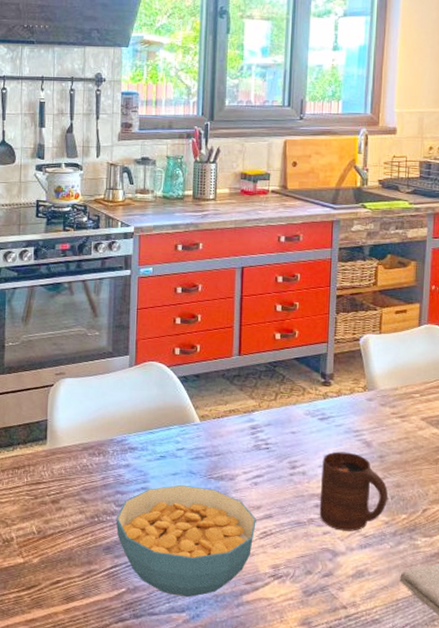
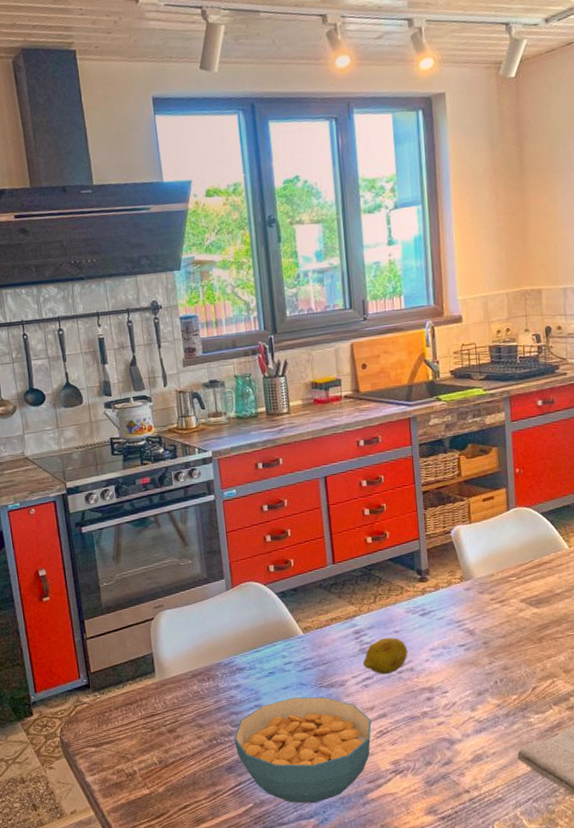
fruit: none [255,437,302,475] -> present [362,637,408,675]
cup: present [319,451,388,531] -> none [428,643,497,719]

